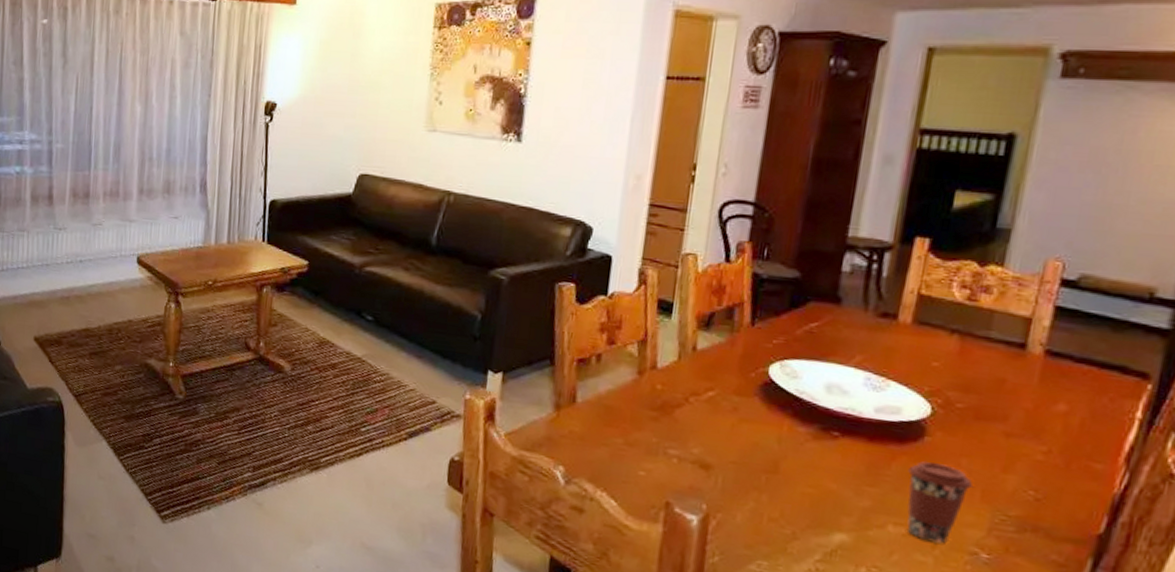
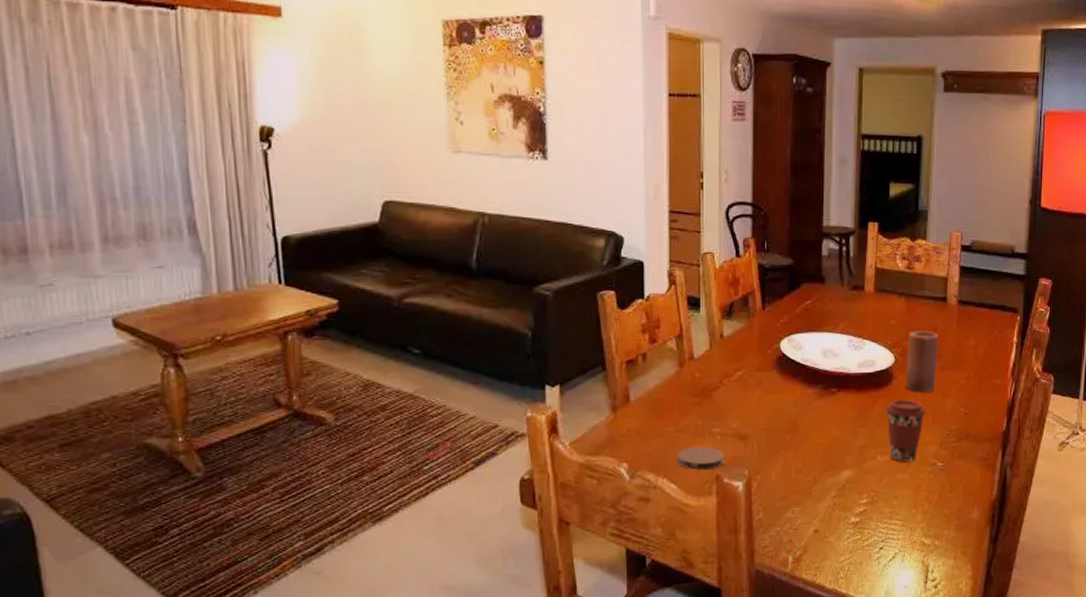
coaster: none [621,464,680,495] -> present [677,446,725,471]
candle: none [943,380,1007,461] -> present [906,331,939,392]

